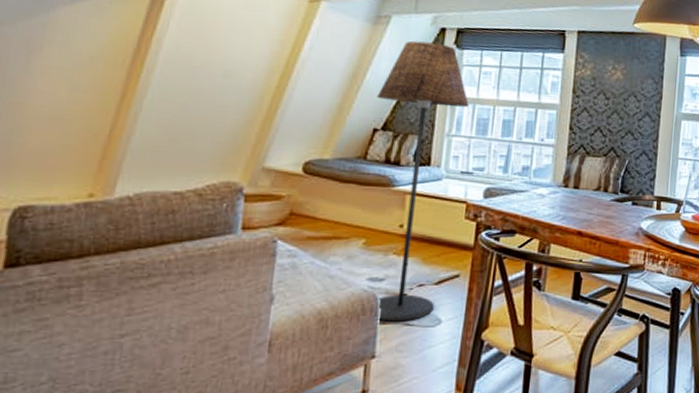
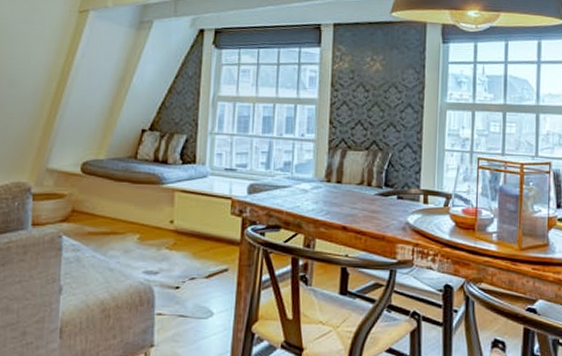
floor lamp: present [376,40,469,322] -> none [144,43,230,313]

